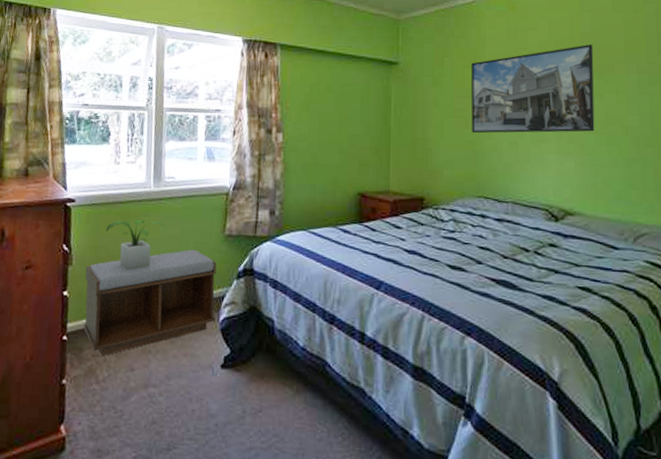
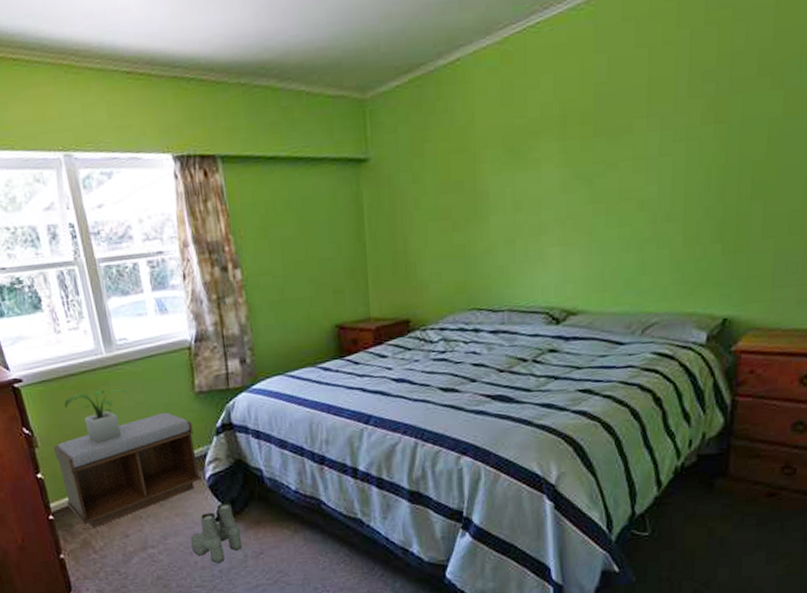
boots: none [192,349,244,414] -> present [190,502,242,563]
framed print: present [471,43,595,134] -> none [458,97,608,236]

